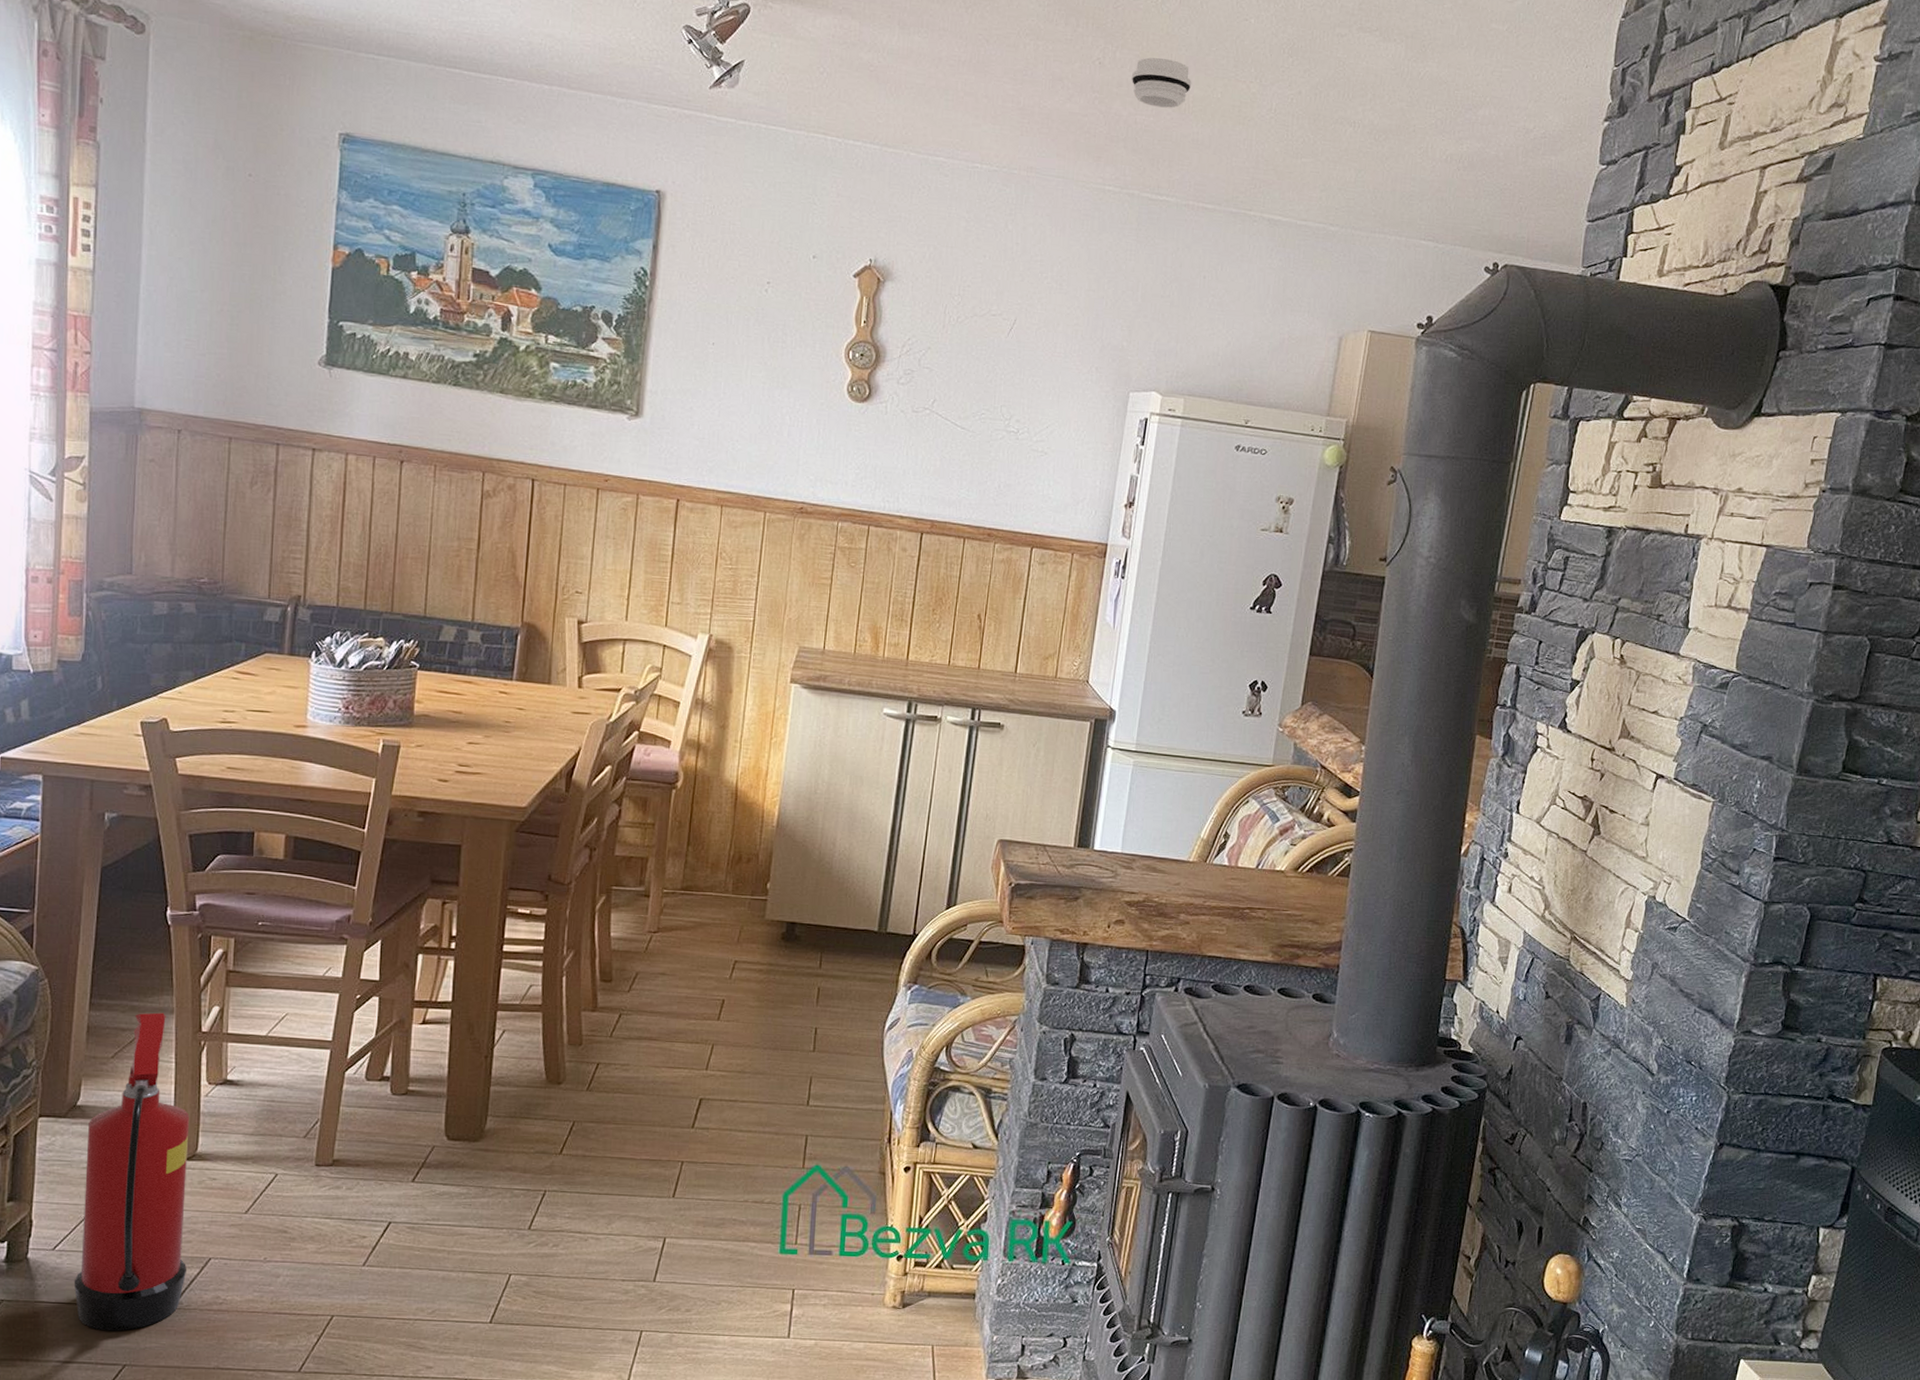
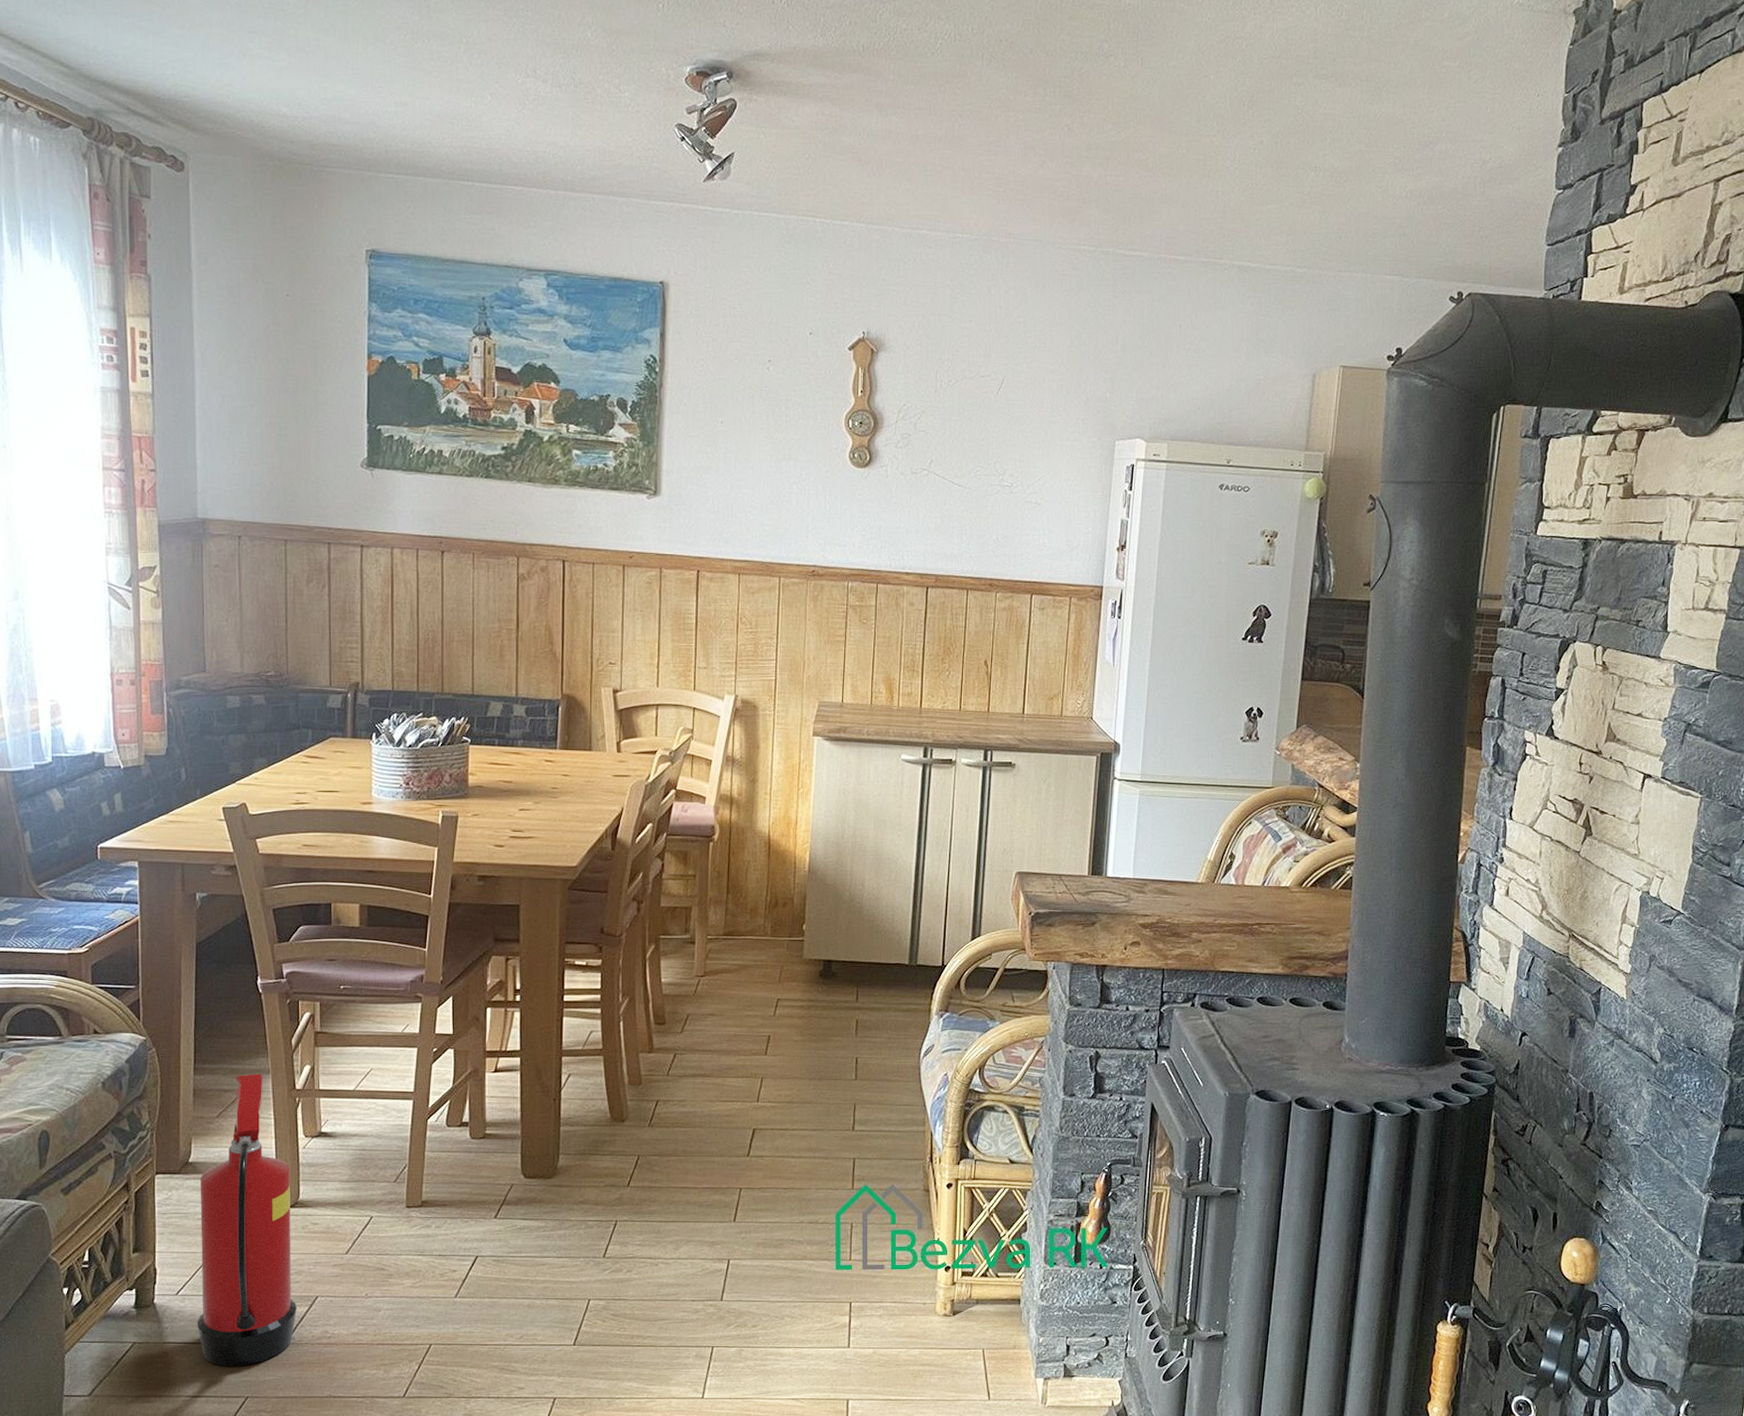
smoke detector: present [1132,57,1192,108] -> none [1100,120,1158,167]

